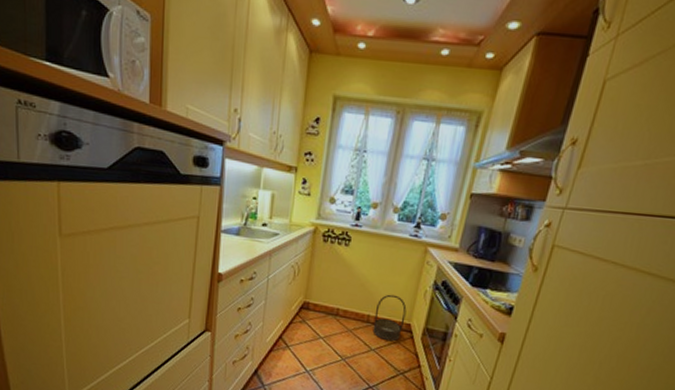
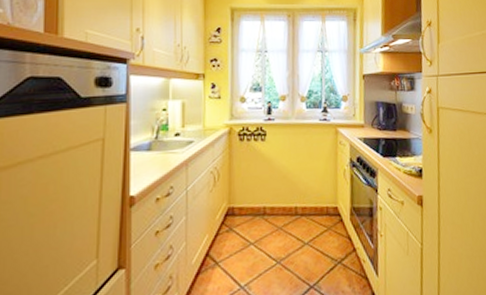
basket: present [372,294,407,342] -> none [301,180,332,231]

